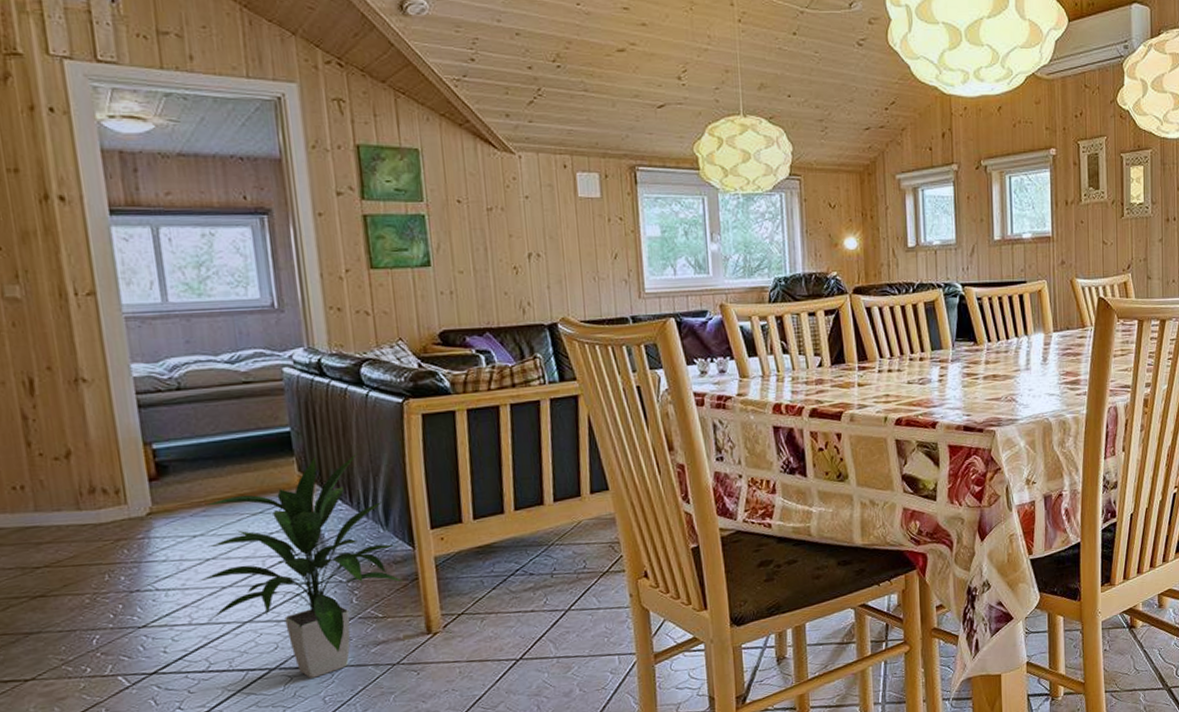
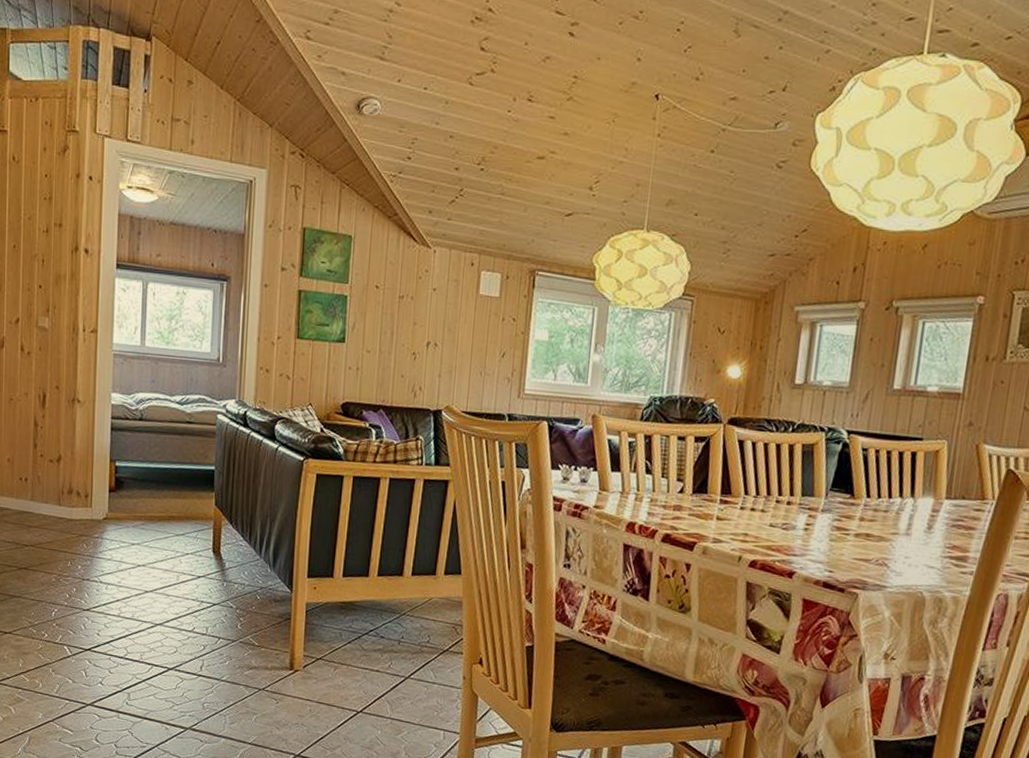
indoor plant: present [195,453,403,678] -> none [127,496,278,685]

